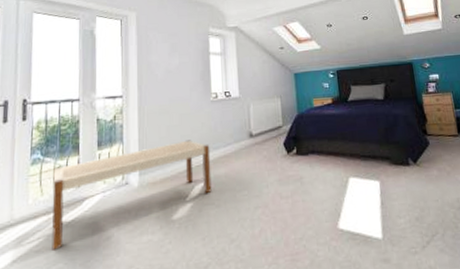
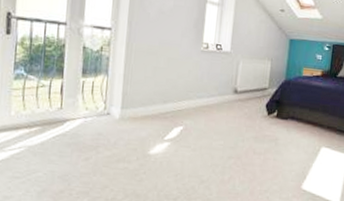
bench: present [51,140,212,250] -> none [32,84,194,160]

